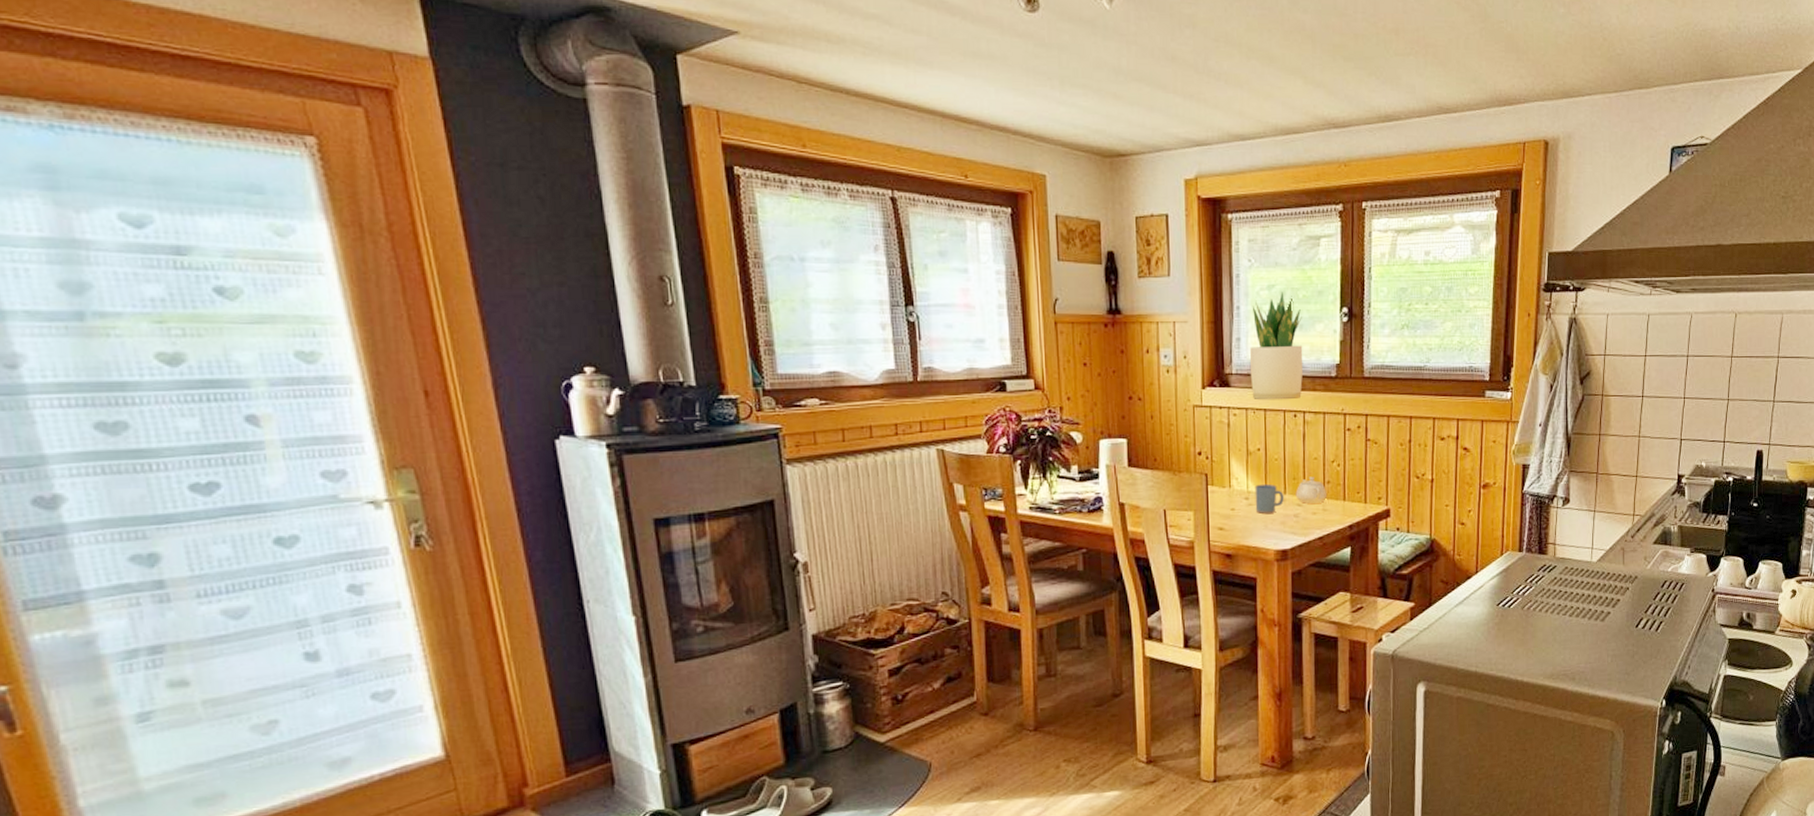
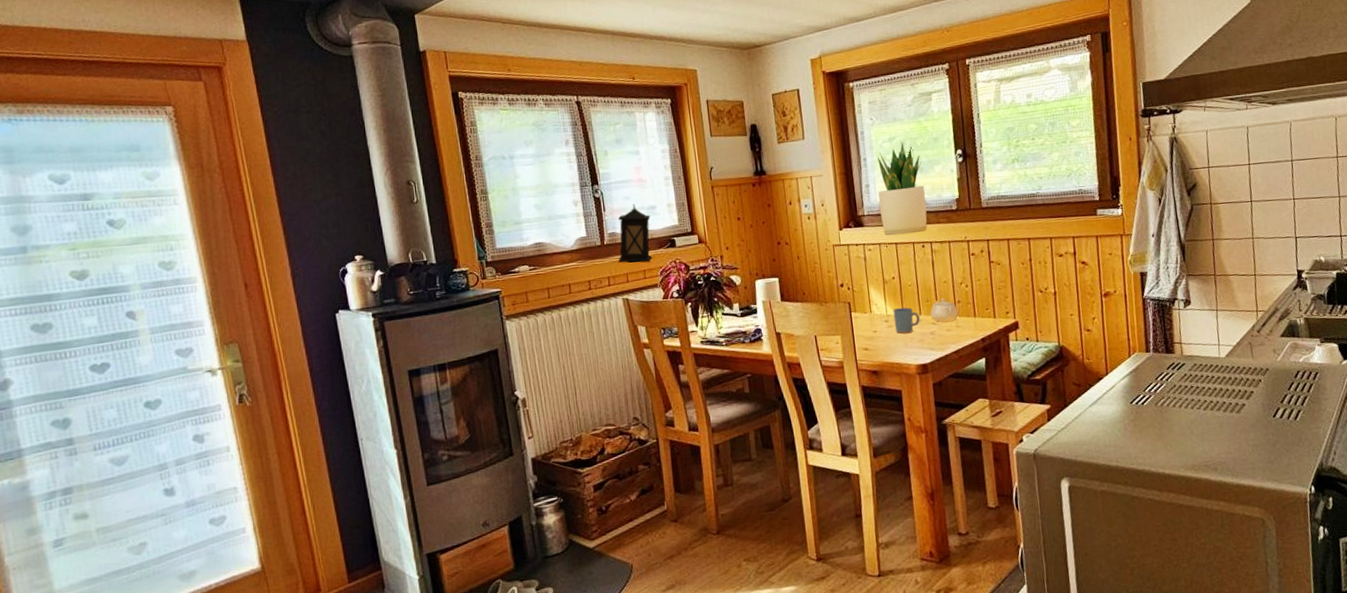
lantern: none [934,334,977,408] -> present [618,204,651,263]

